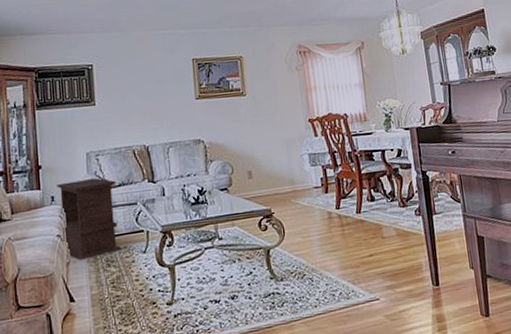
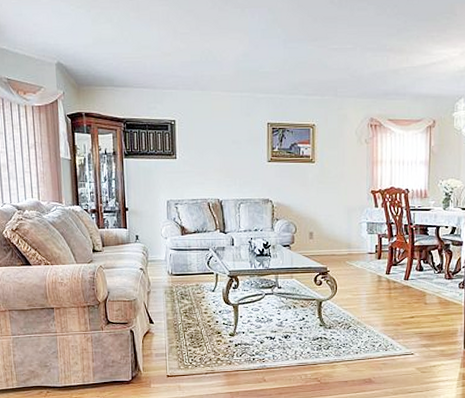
side table: present [57,177,124,261] -> none [141,223,196,291]

